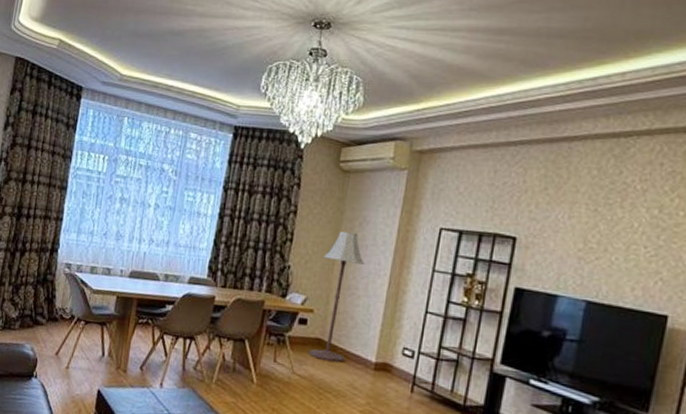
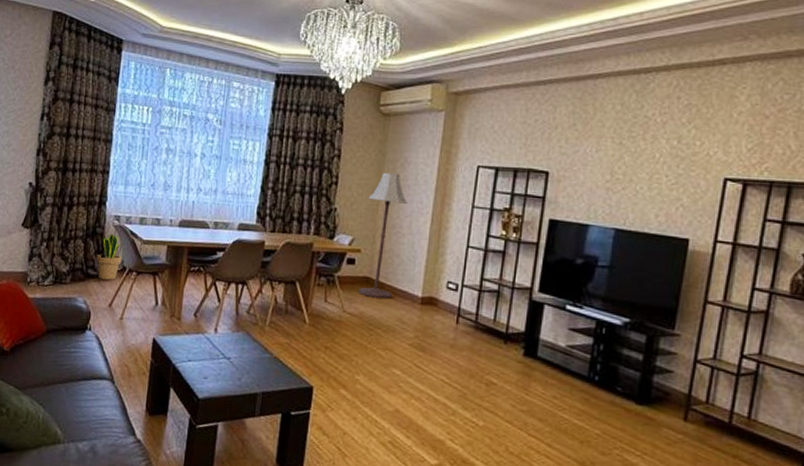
potted plant: none [46,282,71,329] -> present [96,234,122,280]

